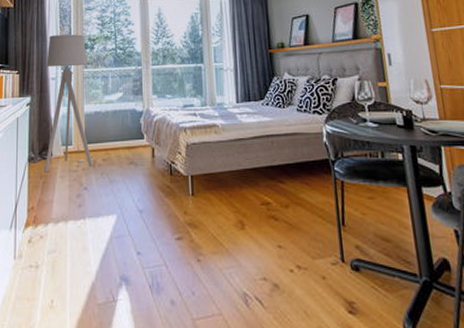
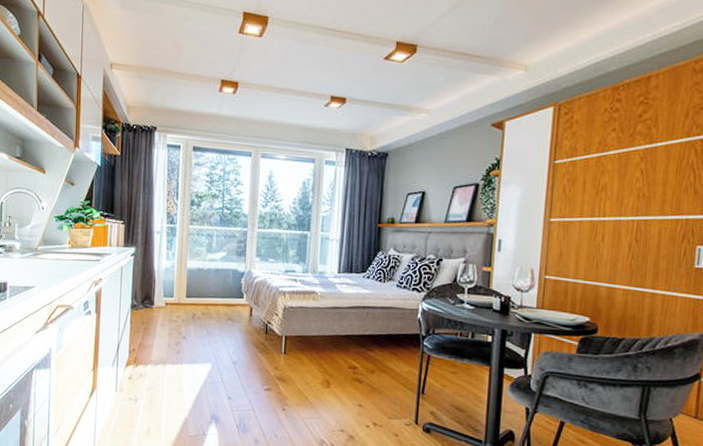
floor lamp: present [43,34,93,173] -> none [145,188,193,320]

